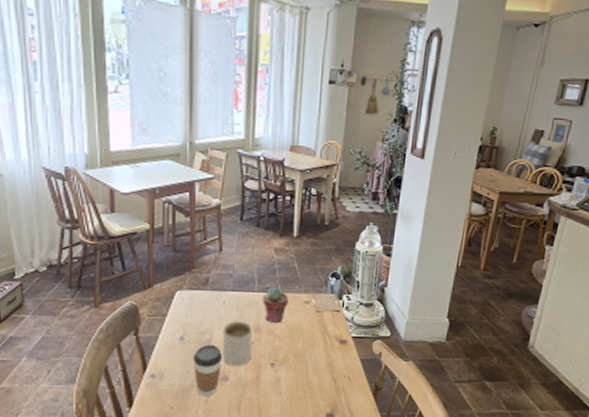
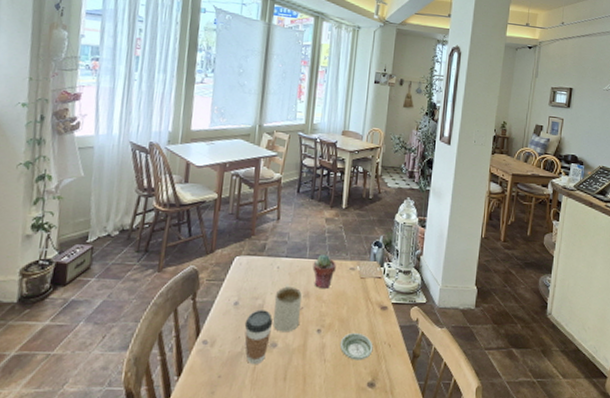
saucer: none [295,367,332,393] -> present [339,333,374,361]

